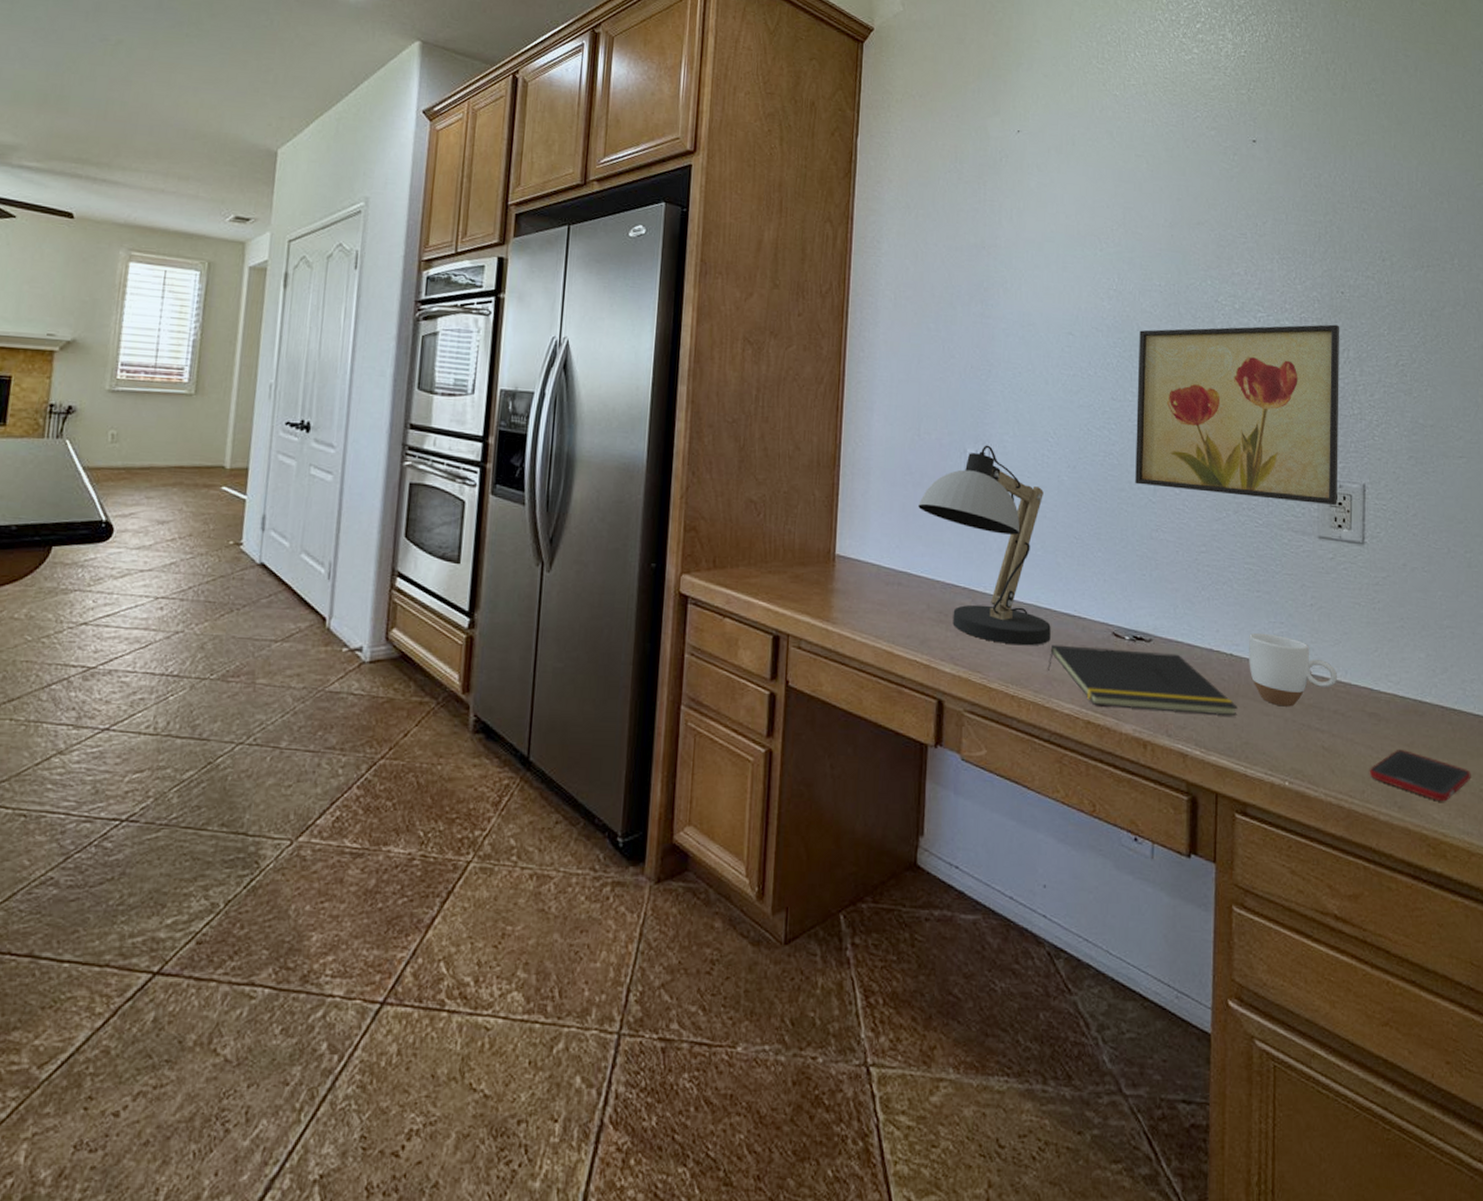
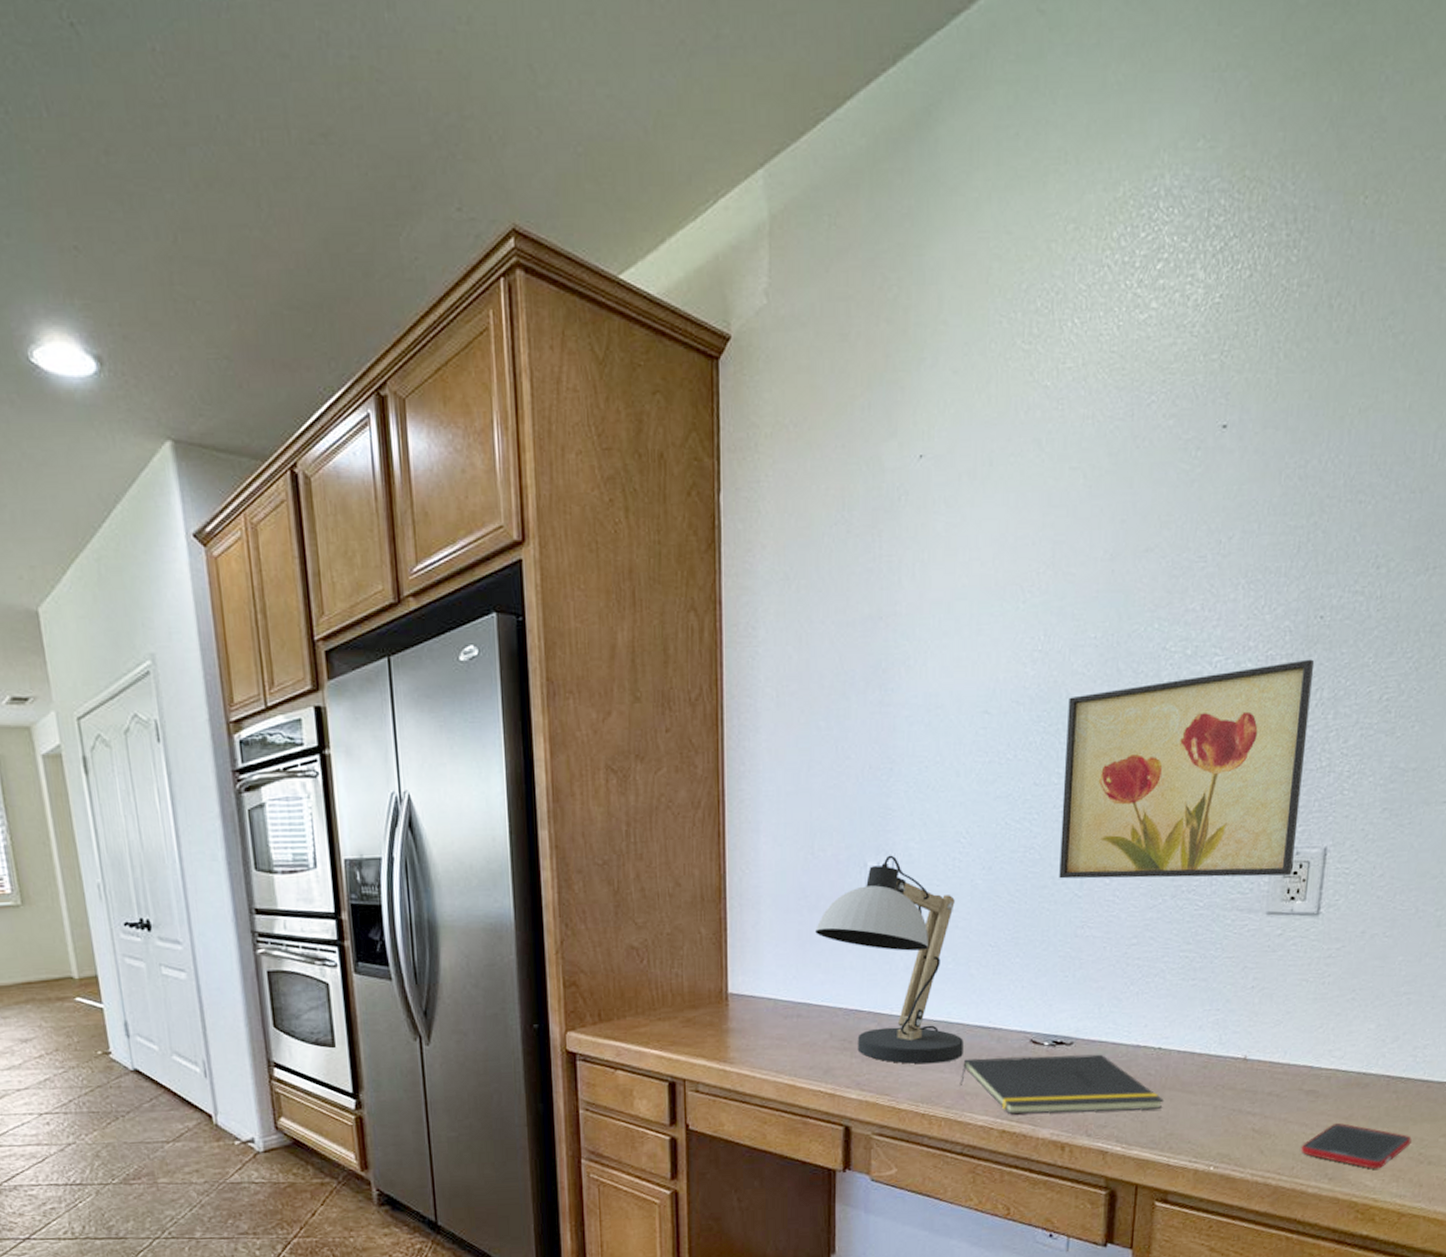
mug: present [1249,632,1338,707] -> none [1178,1022,1276,1095]

